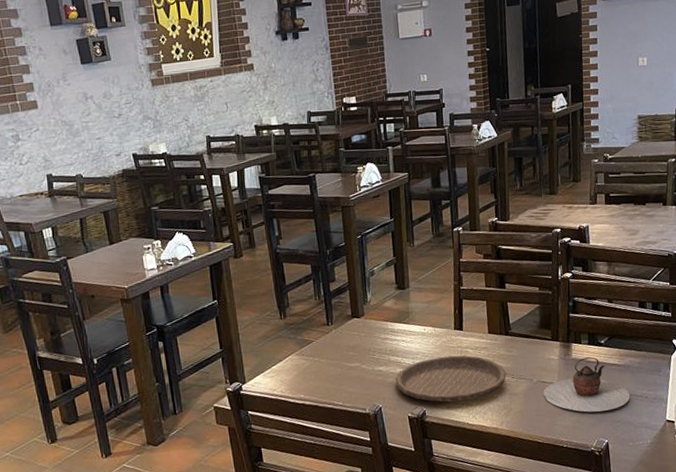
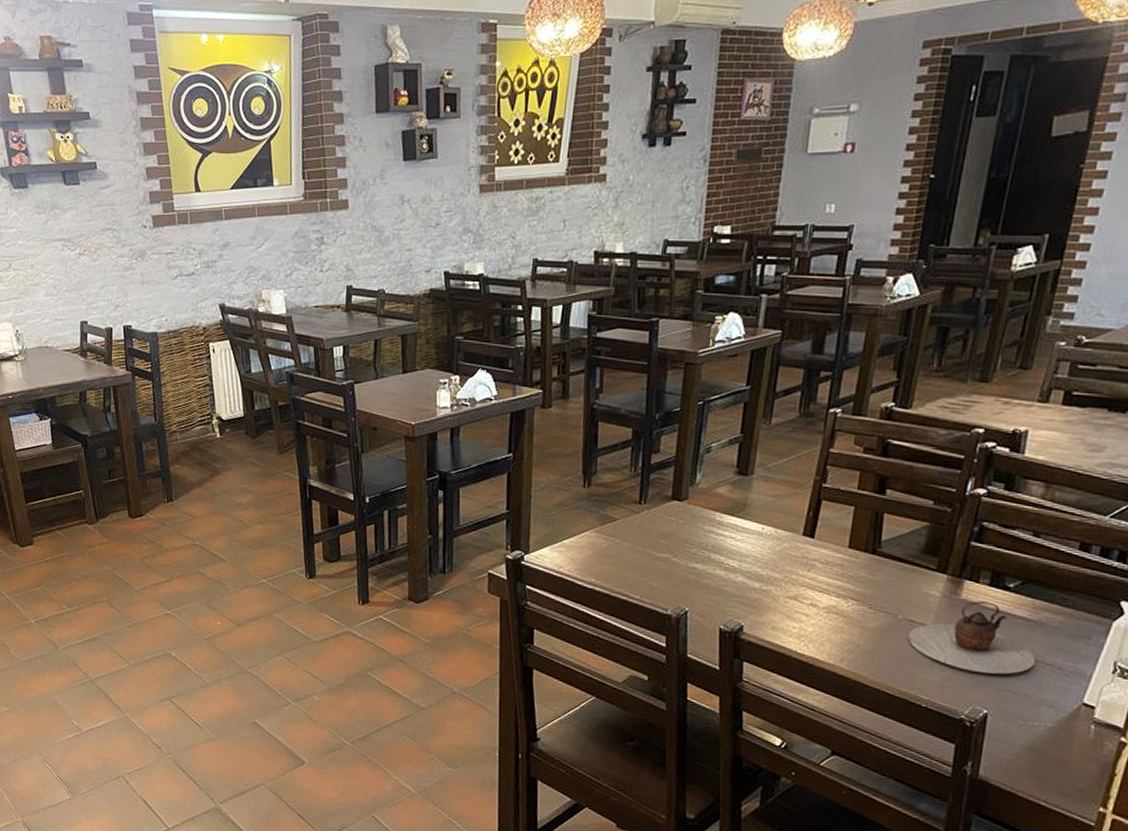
plate: present [395,355,507,402] -> none [711,565,863,624]

